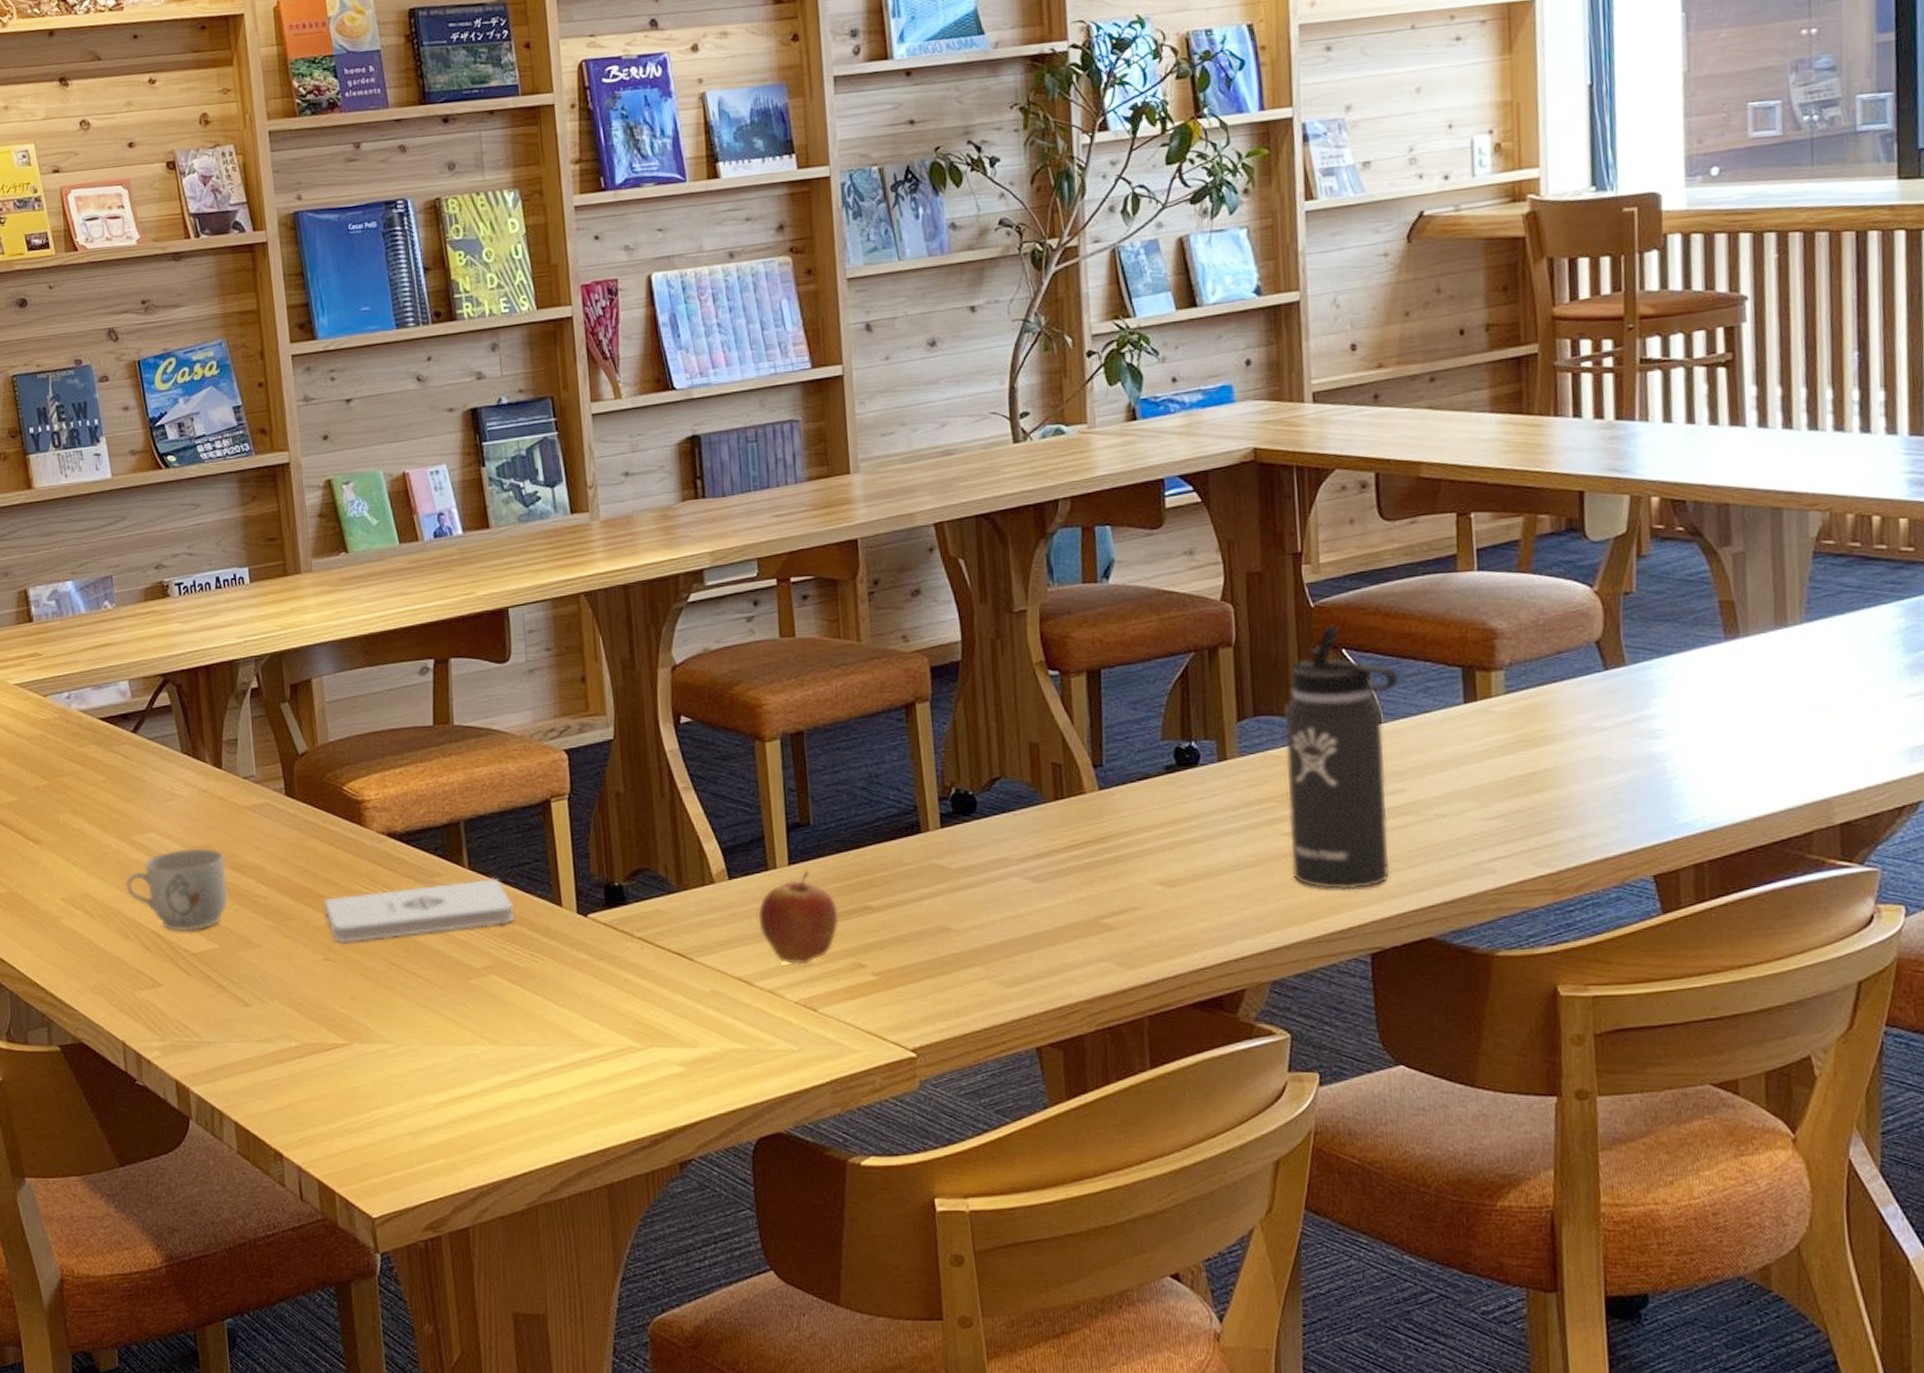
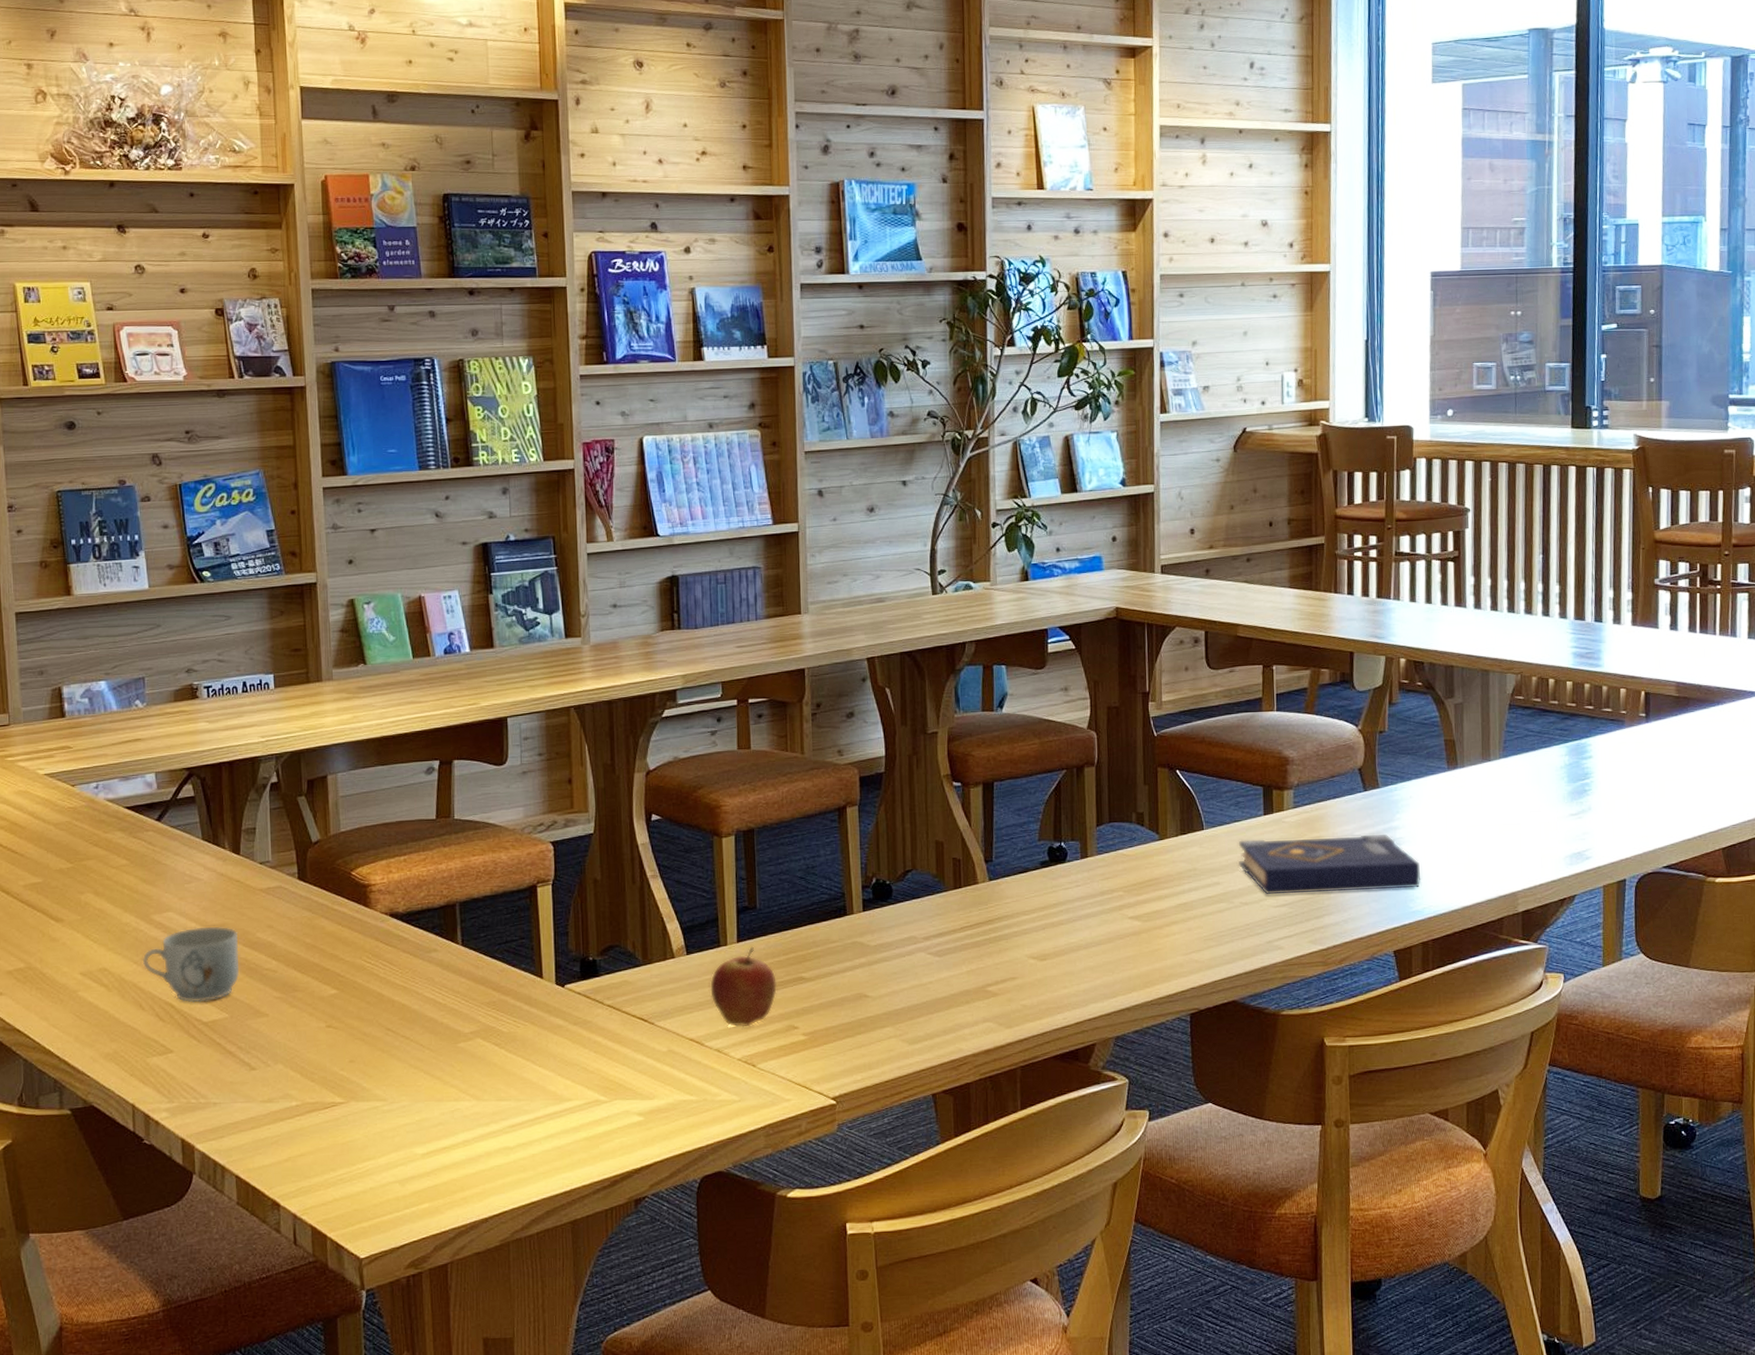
notepad: present [323,877,515,944] -> none [328,953,501,1012]
thermos bottle: present [1283,624,1398,890] -> none [1131,750,1216,963]
book: none [1429,724,1691,803] -> present [1238,834,1421,894]

